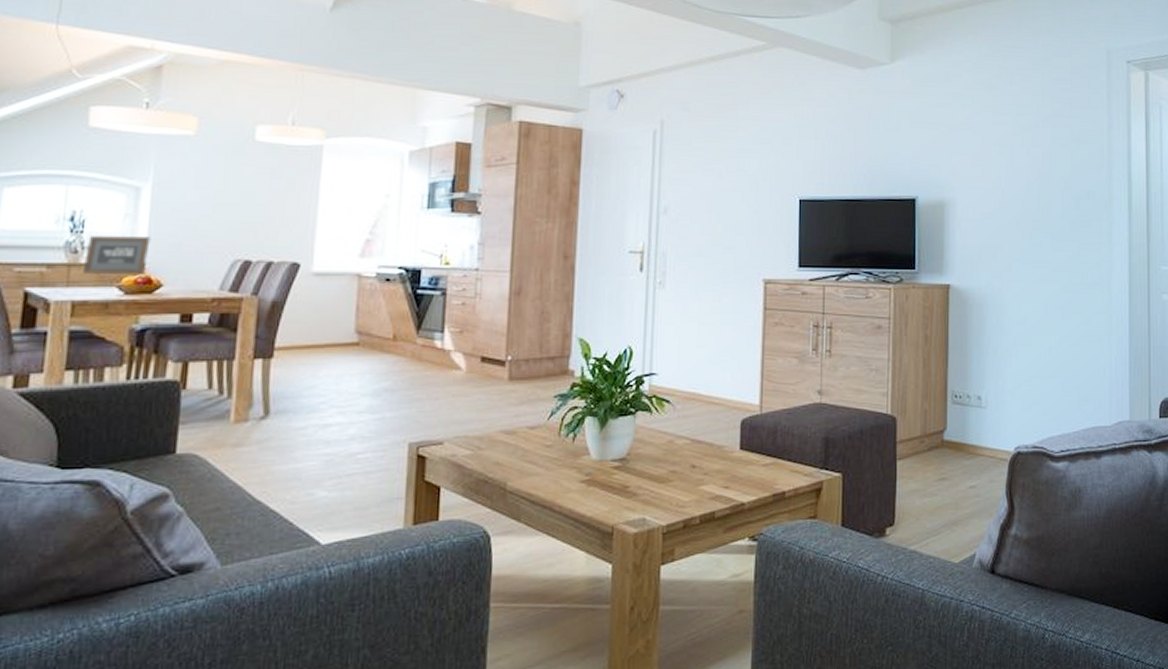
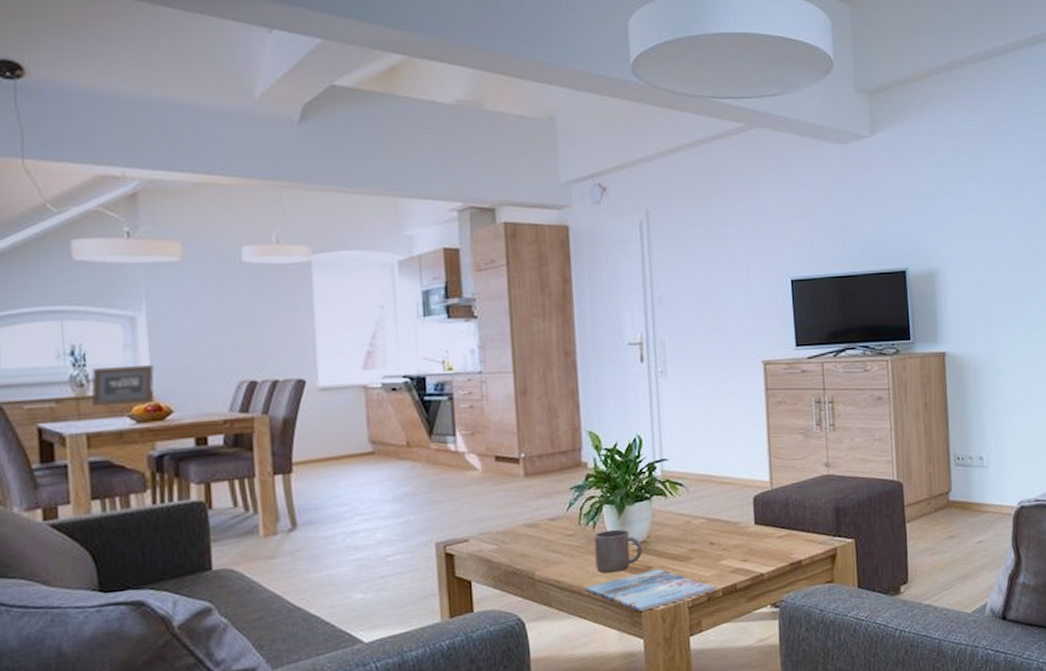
magazine: none [558,489,693,534] -> present [585,569,716,612]
mug: none [571,443,622,490] -> present [594,529,643,573]

